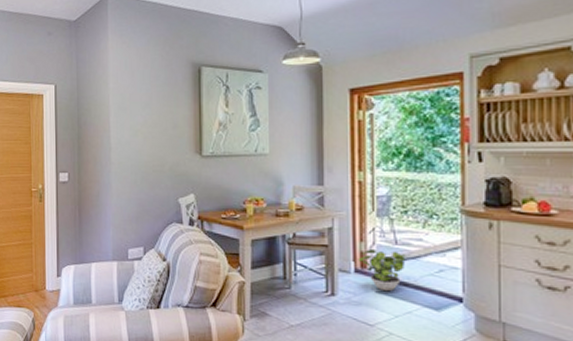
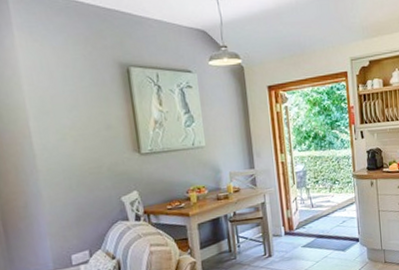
potted plant: present [358,248,406,292] -> none [286,212,320,245]

